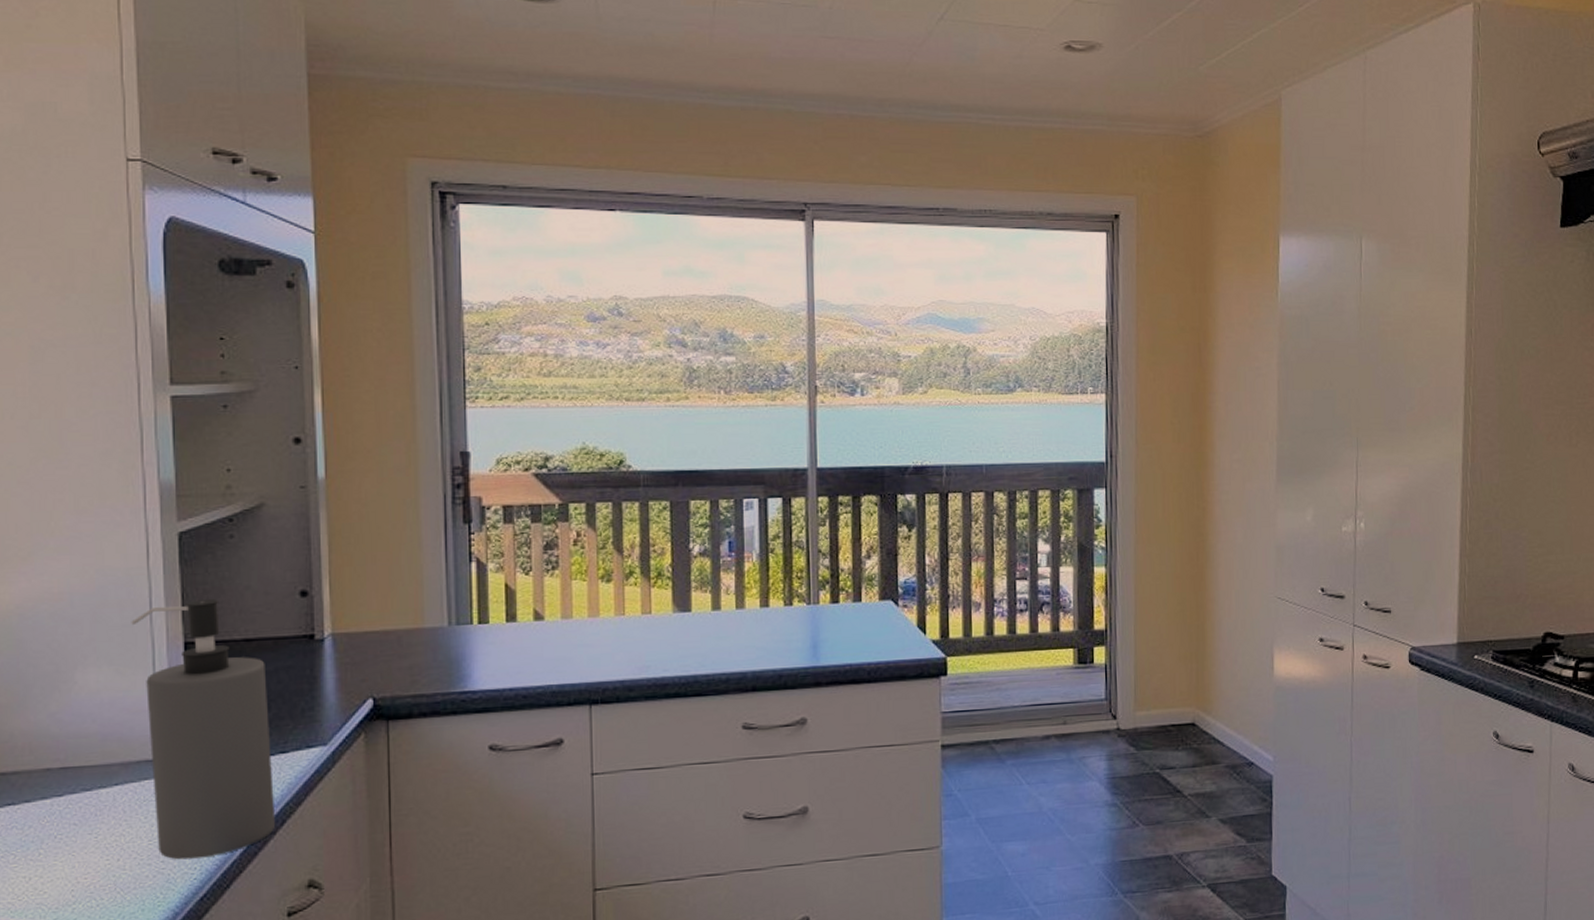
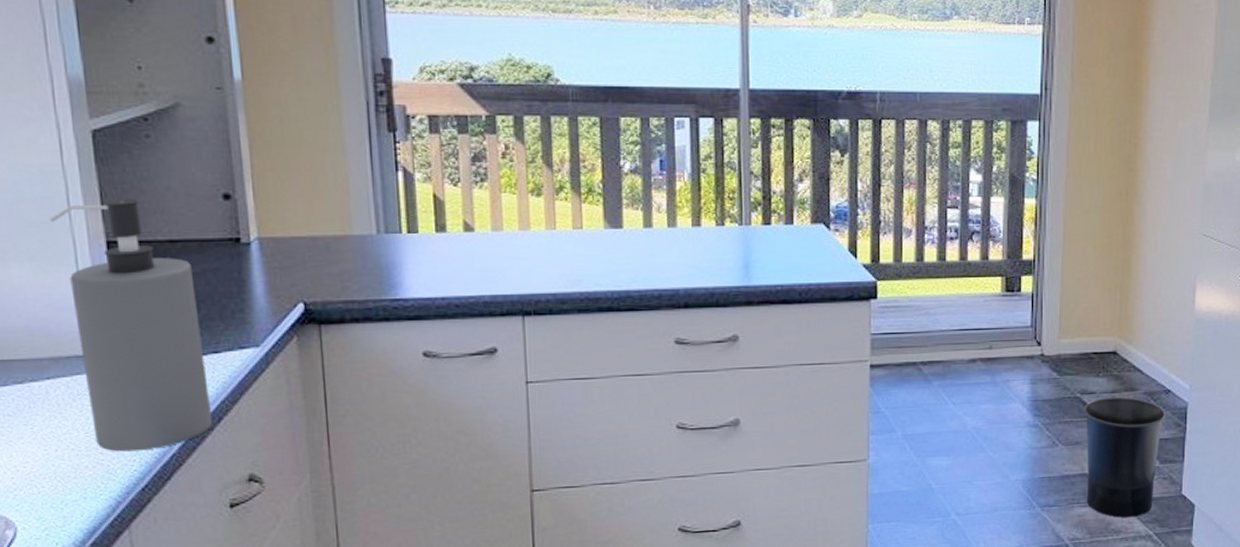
waste bin: none [1164,771,1250,903] -> present [1084,397,1166,518]

